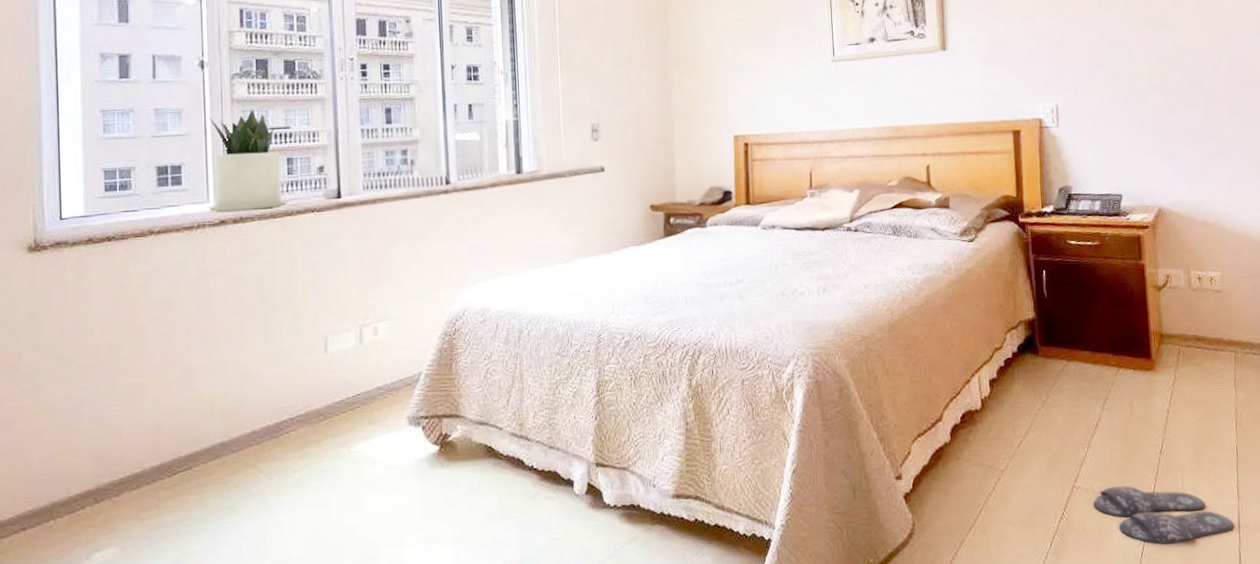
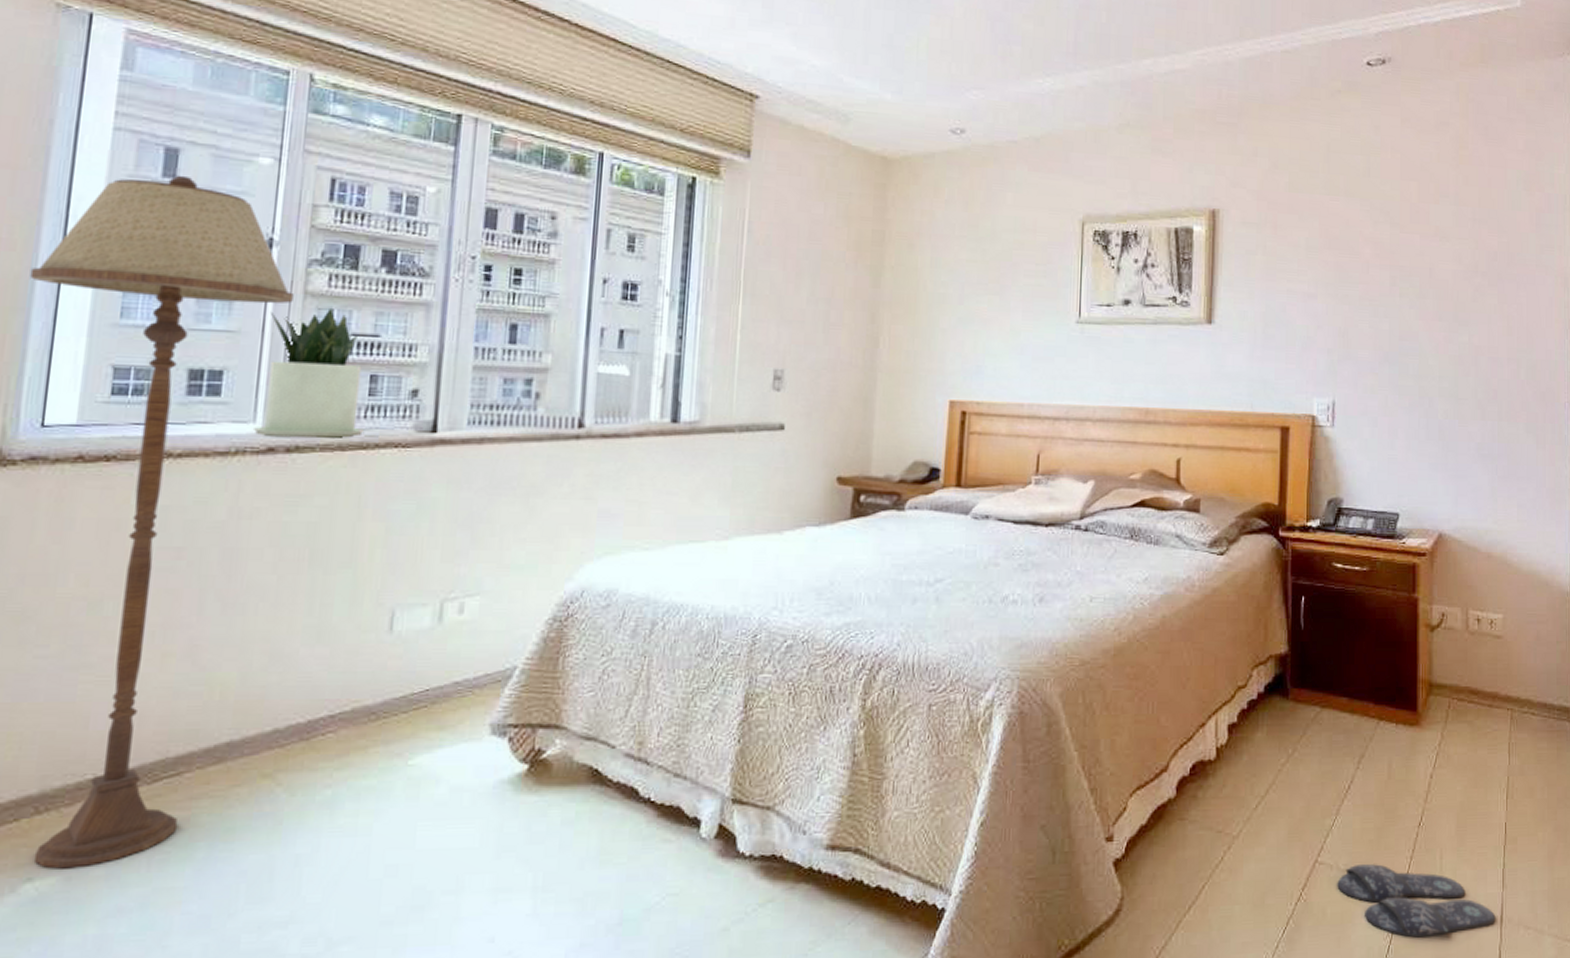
floor lamp: none [37,19,224,542] -> present [29,175,294,869]

